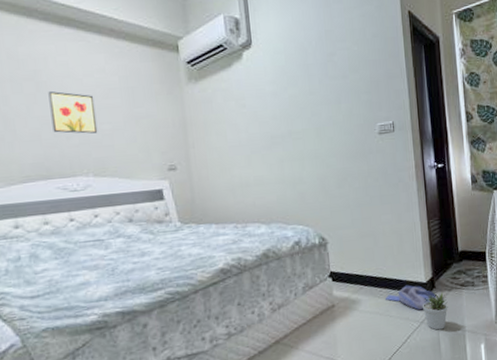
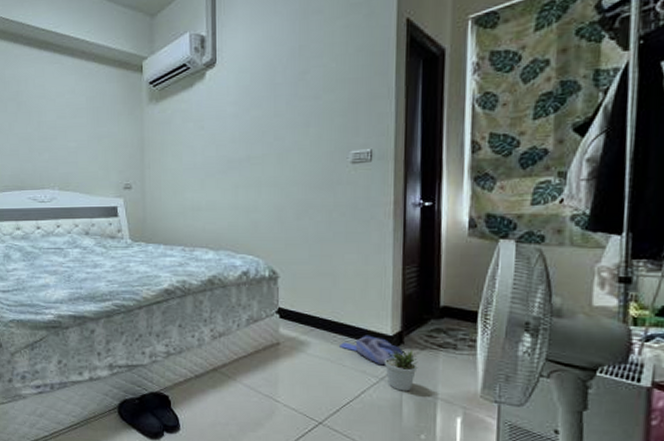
wall art: present [48,90,98,134] -> none [27,110,65,150]

